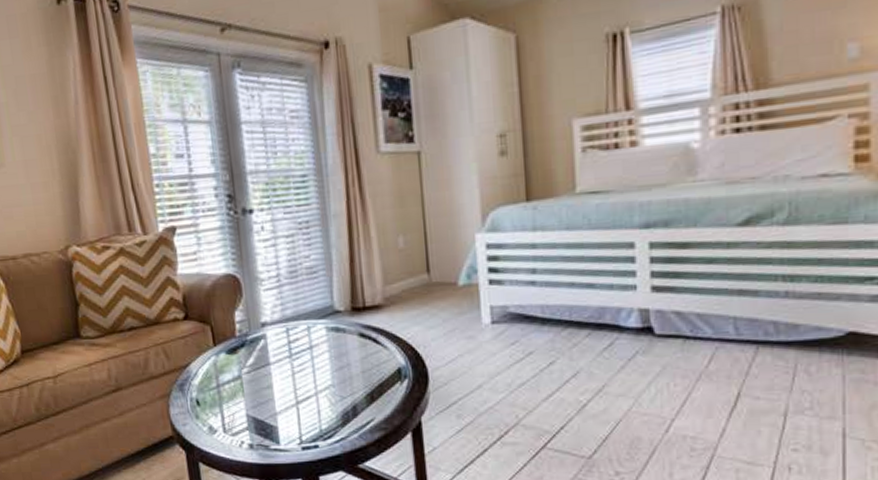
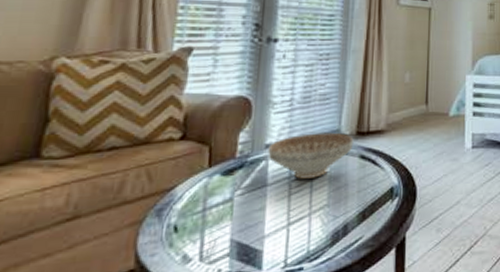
decorative bowl: none [264,309,350,358] -> present [267,132,354,179]

